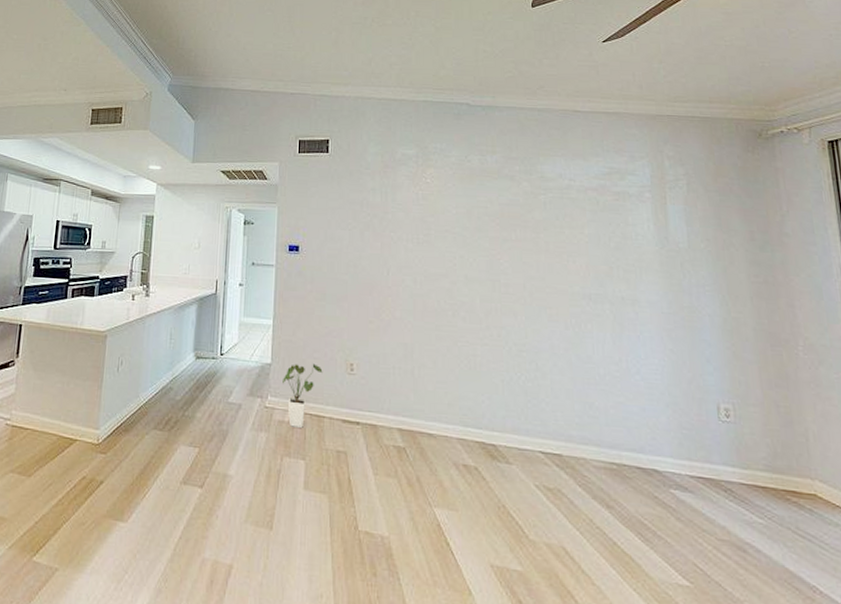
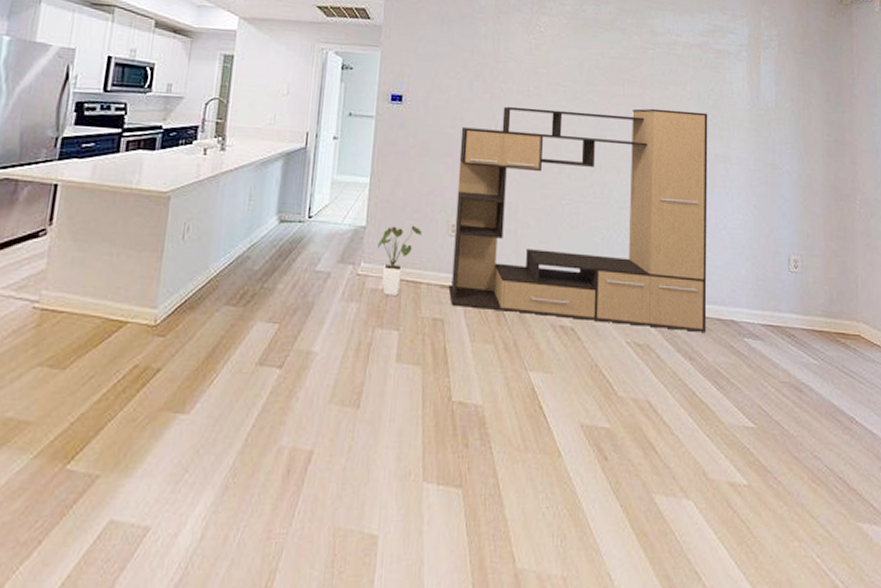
media console: none [350,252,625,480] -> present [448,106,708,332]

